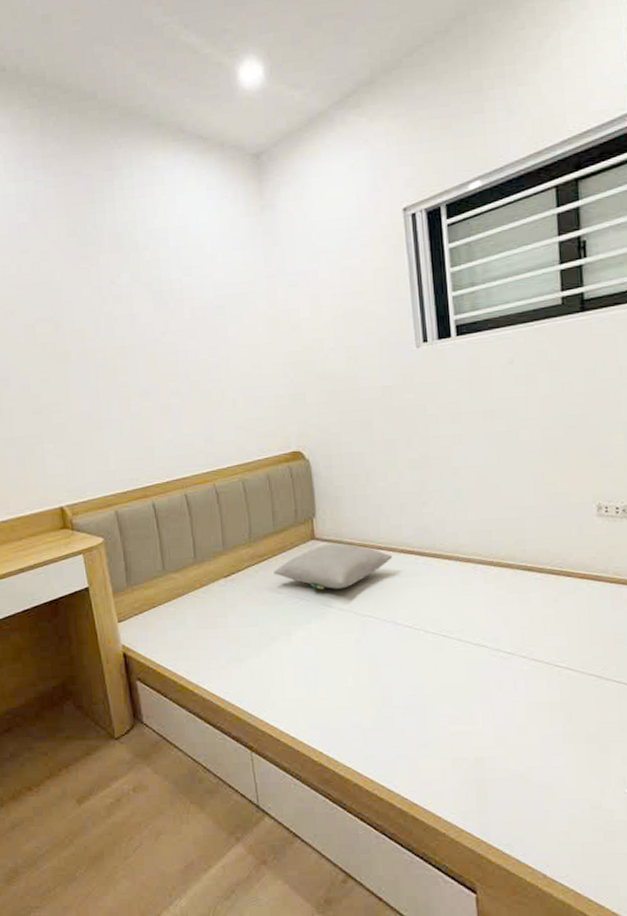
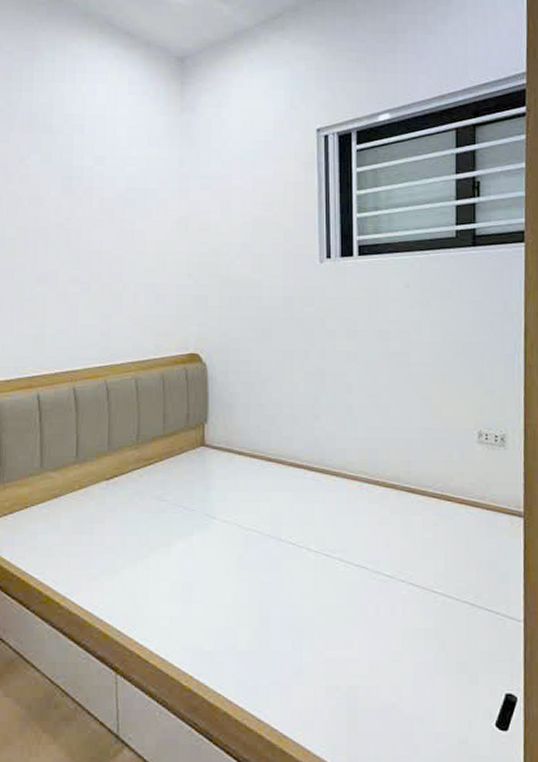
pillow: present [274,543,393,590] -> none [159,452,282,500]

